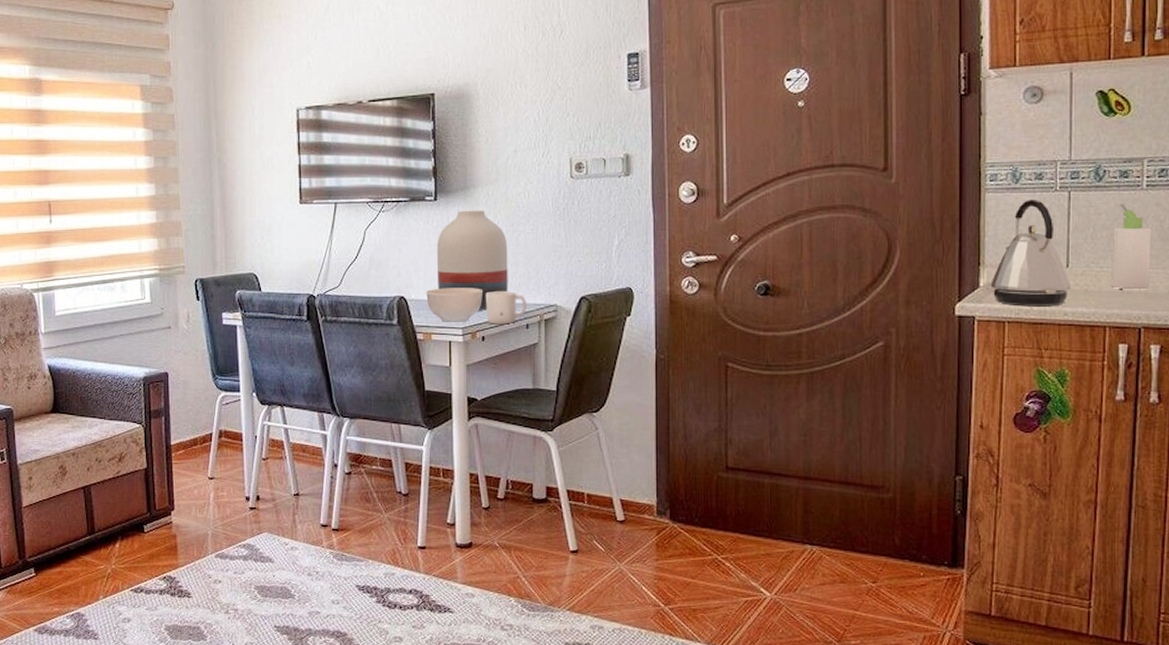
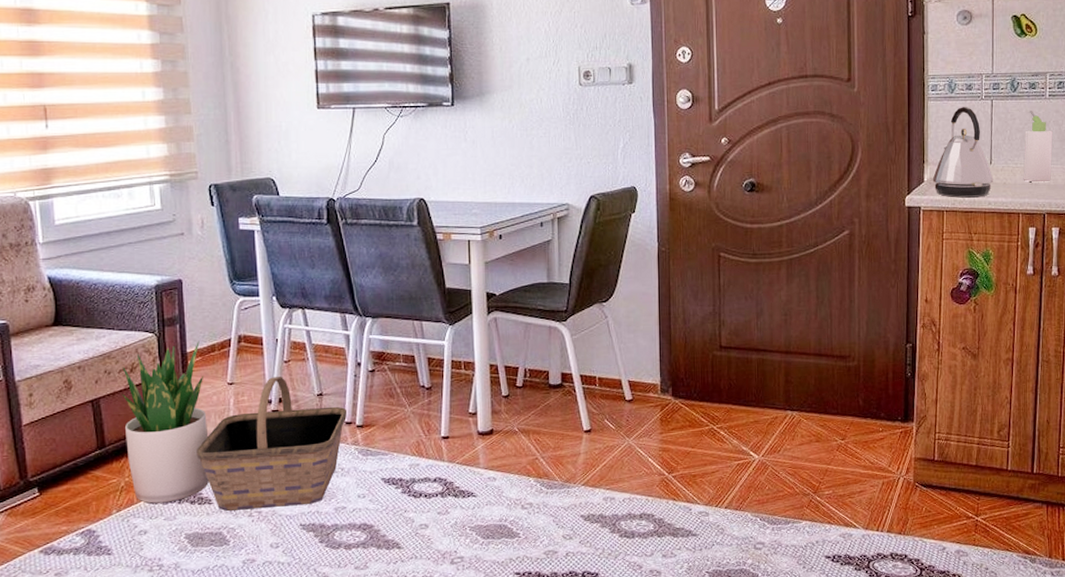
planter: none [111,433,189,593] -> present [122,340,209,504]
basket: none [177,474,323,607] -> present [196,377,348,511]
bowl: present [426,288,484,322] -> none [445,189,500,222]
vase: present [436,210,508,311] -> none [454,115,523,210]
mug: present [485,291,526,325] -> none [501,192,541,224]

